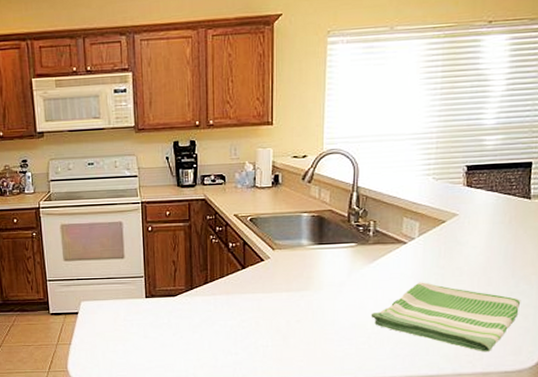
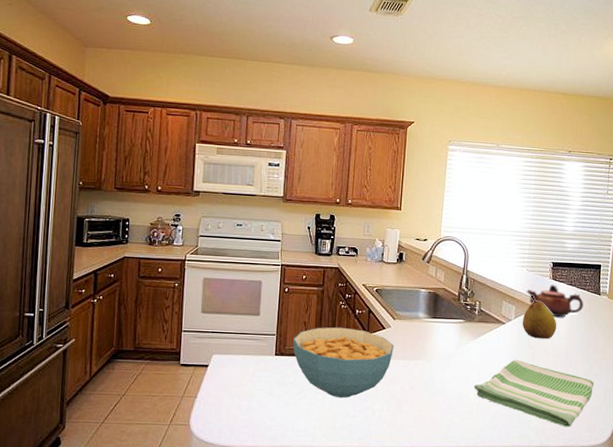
cereal bowl: none [163,263,275,337] -> present [293,327,394,398]
fruit: none [428,207,473,257] -> present [522,294,557,339]
teapot: none [432,192,508,230] -> present [526,284,584,318]

